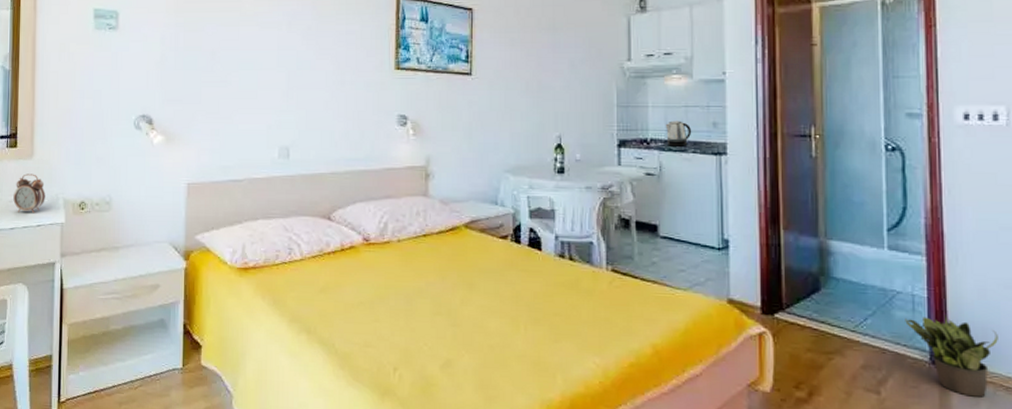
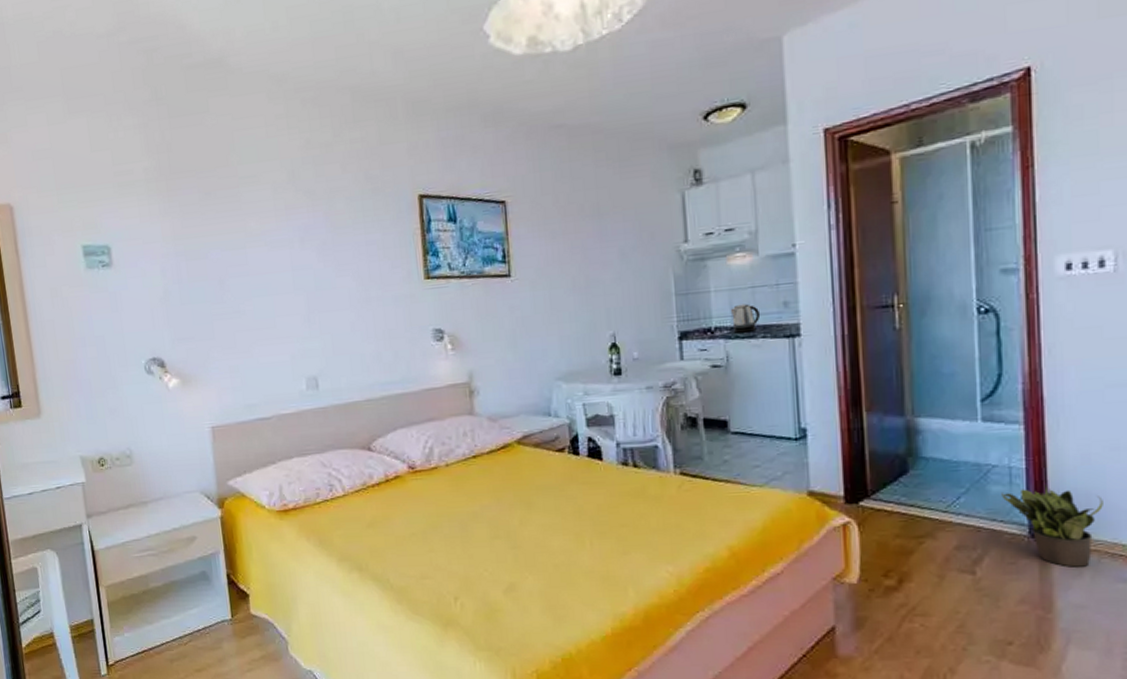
alarm clock: present [13,173,46,214] -> none [26,433,61,477]

